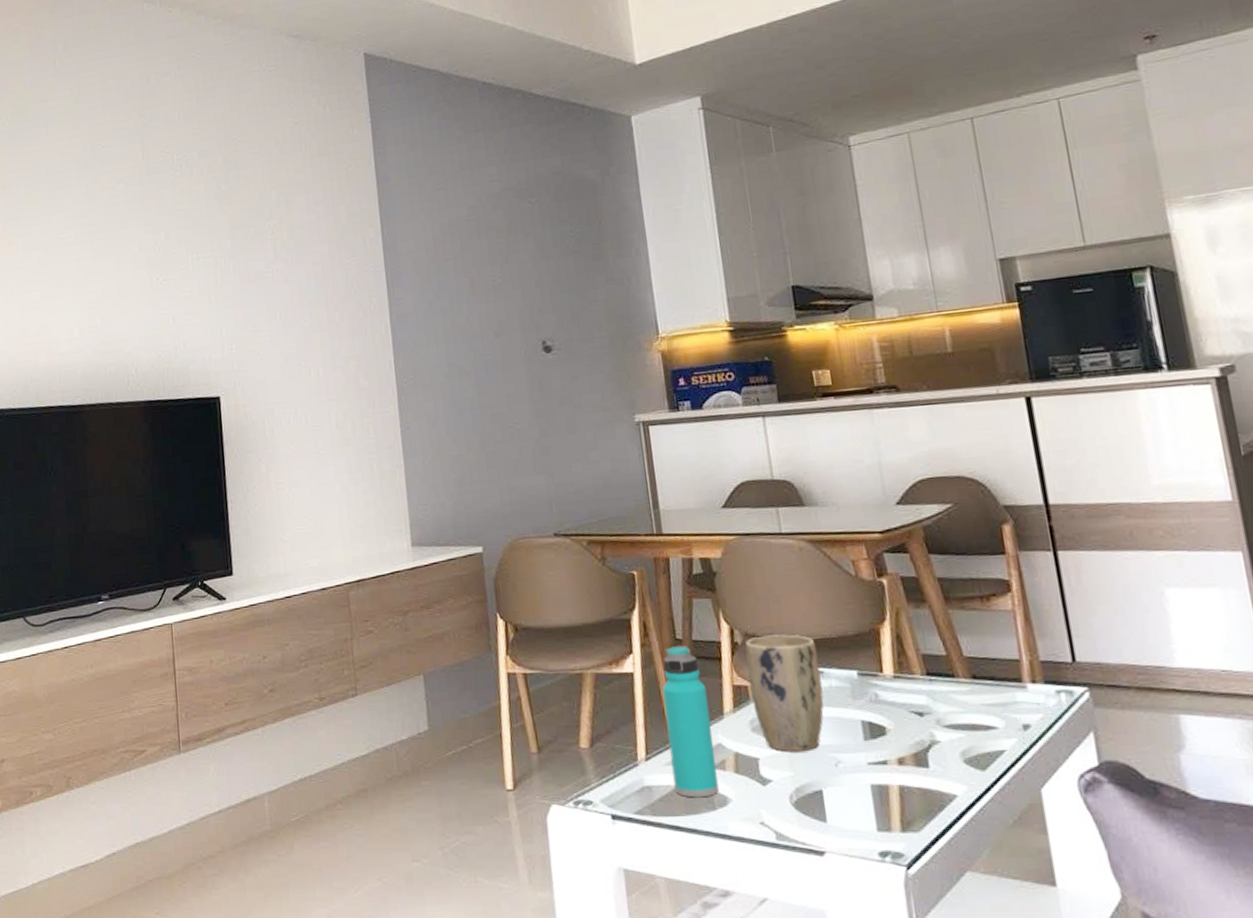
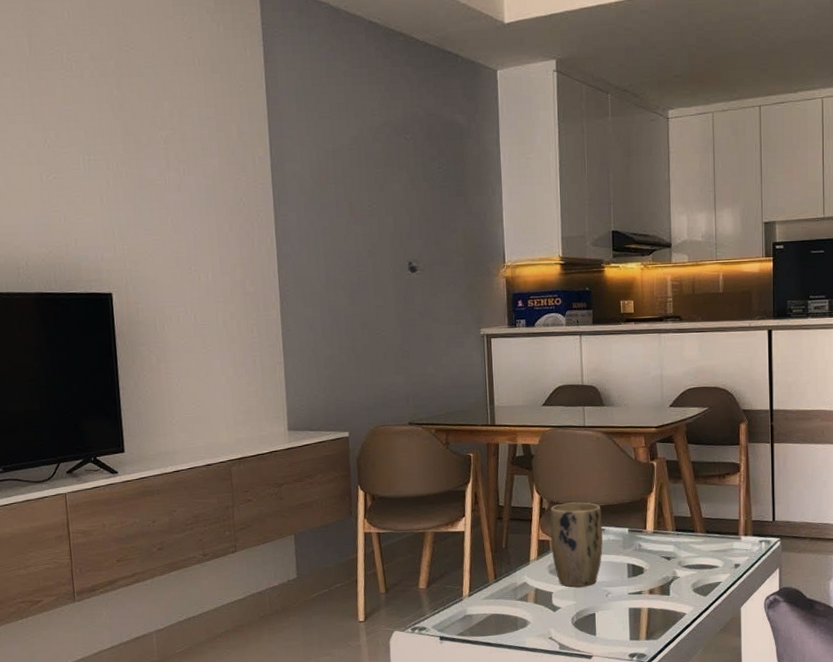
water bottle: present [662,644,719,798] -> none [485,510,521,622]

